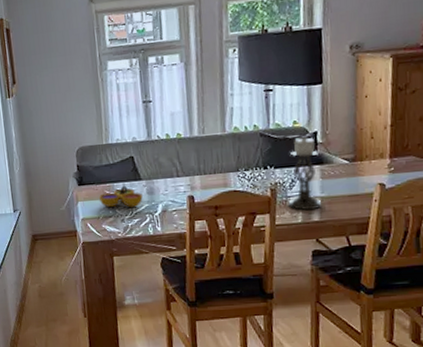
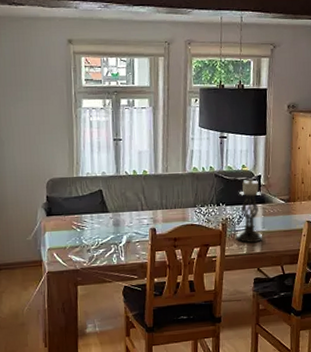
decorative bowl: present [99,185,143,208] -> none [67,217,109,238]

